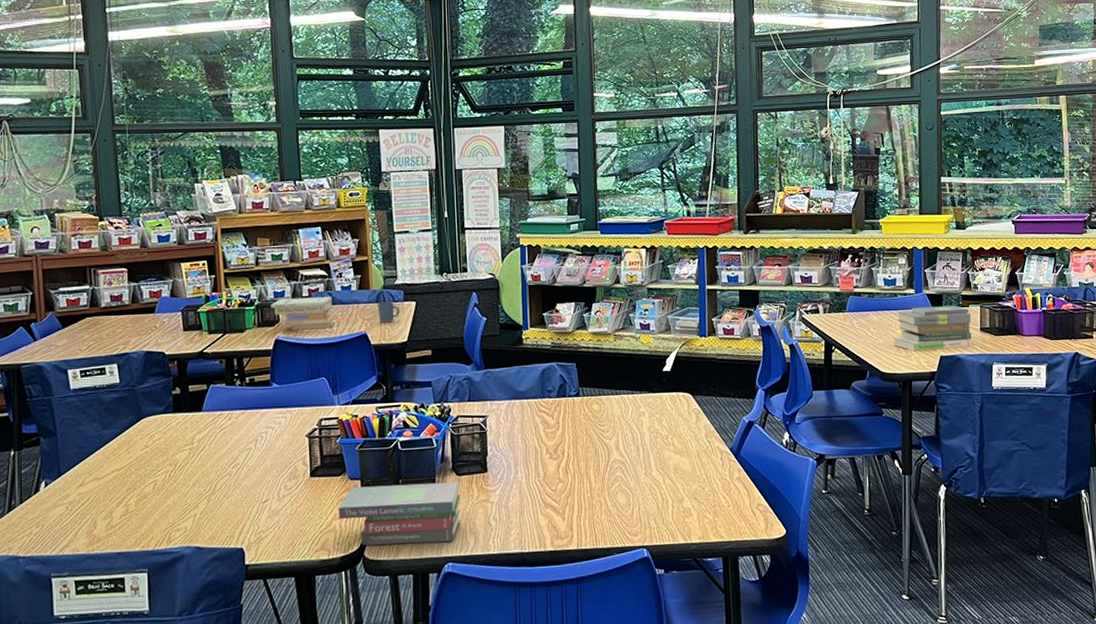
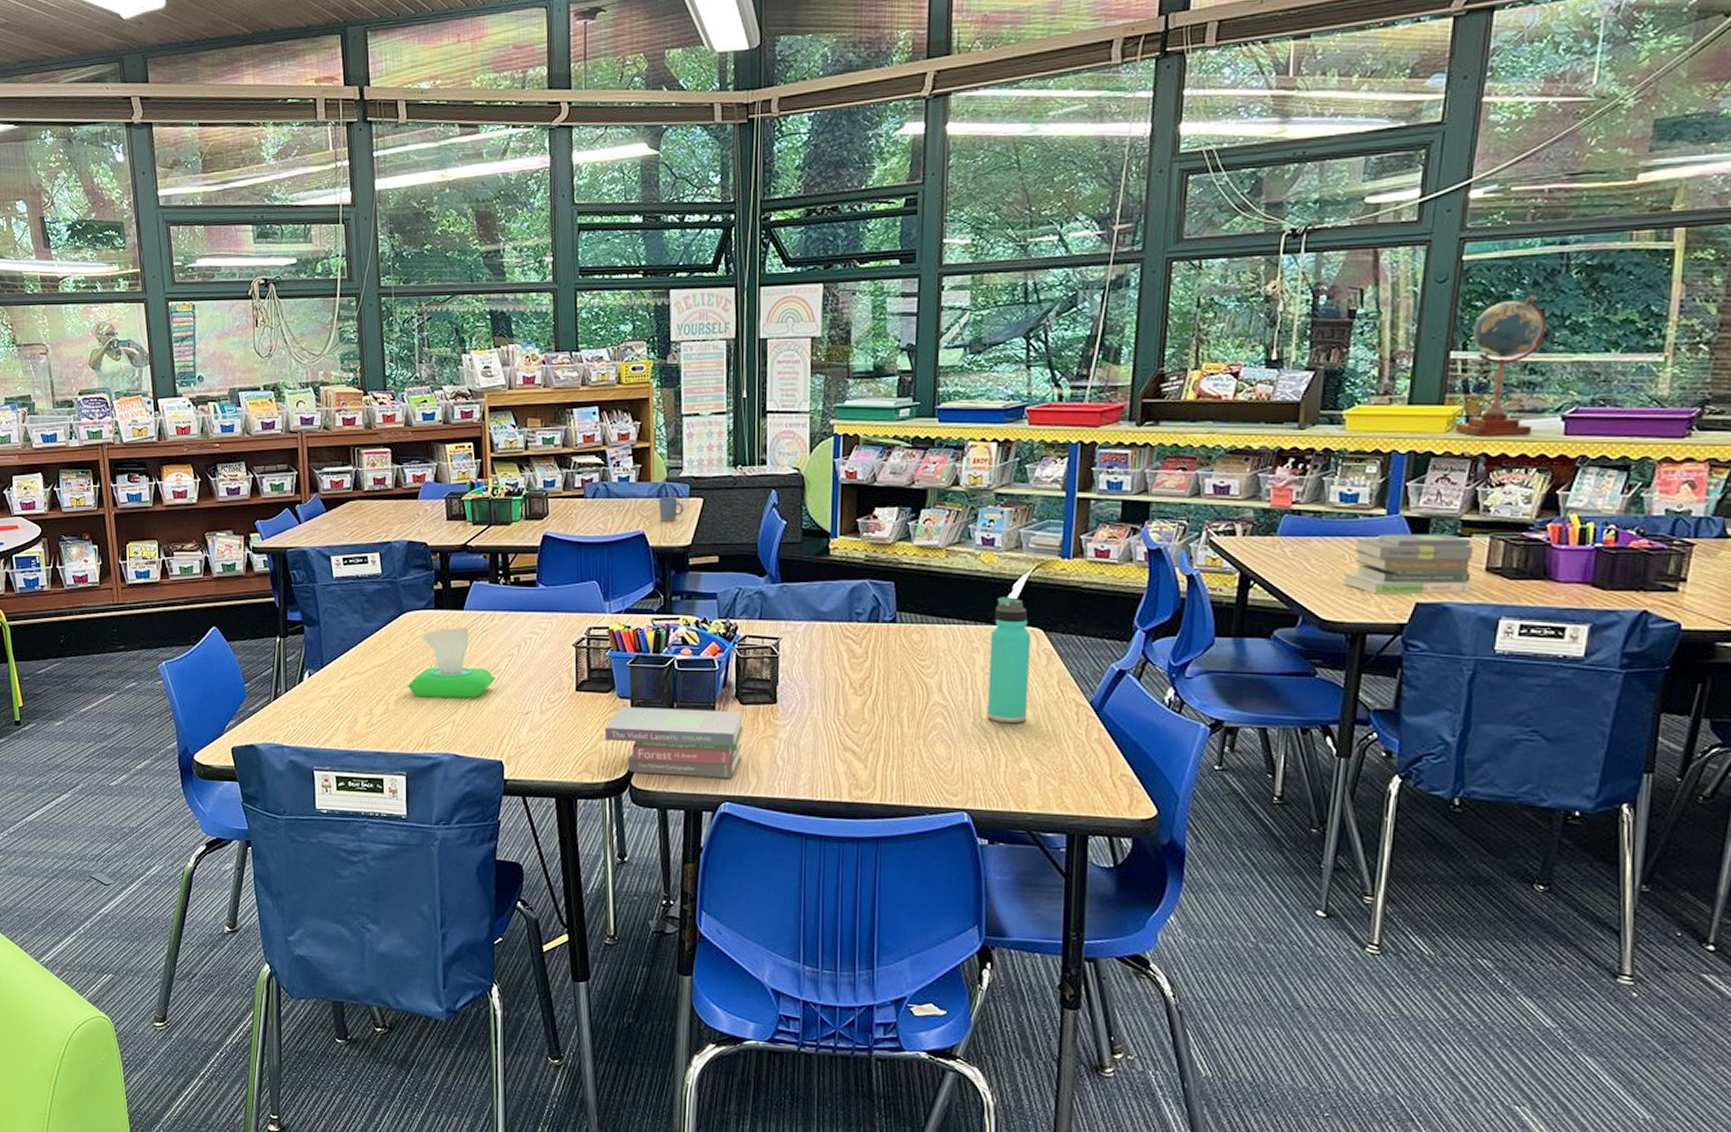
wet wipes pack: none [146,427,236,496] -> present [406,627,497,698]
books: present [270,297,333,332] -> none [539,489,608,527]
thermos bottle: none [652,370,685,472] -> present [988,597,1031,724]
globe: none [950,139,996,236] -> present [1455,296,1547,437]

